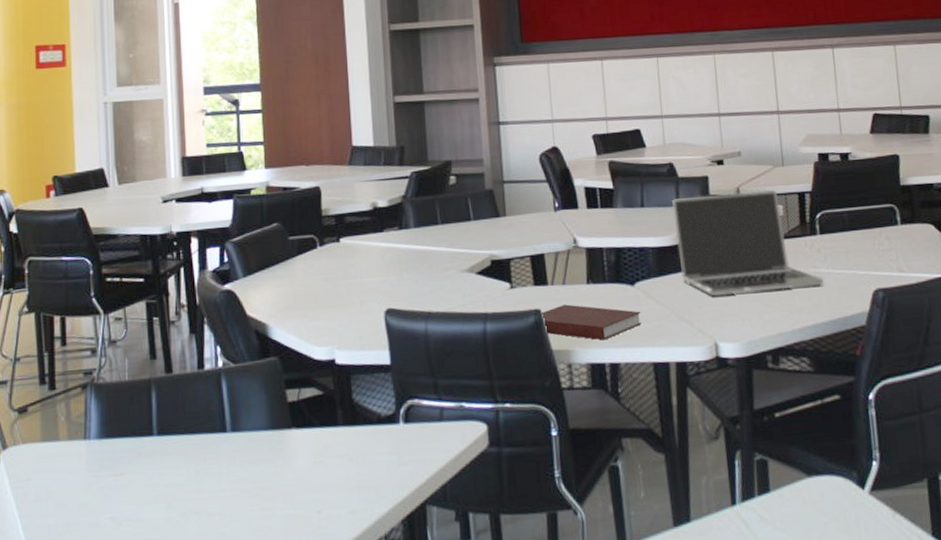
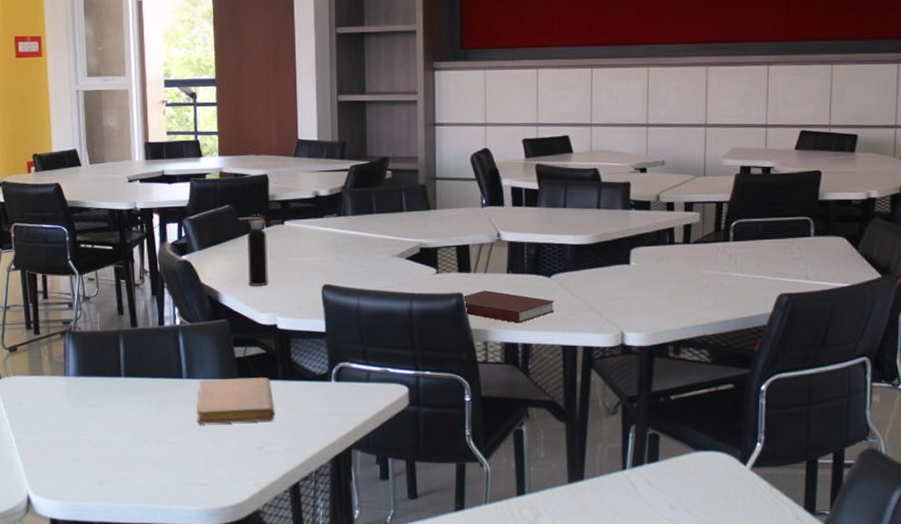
notebook: none [244,423,336,489] -> present [197,376,275,425]
water bottle: none [298,231,325,316] -> present [247,214,269,287]
laptop: present [671,189,823,296] -> none [592,197,731,290]

